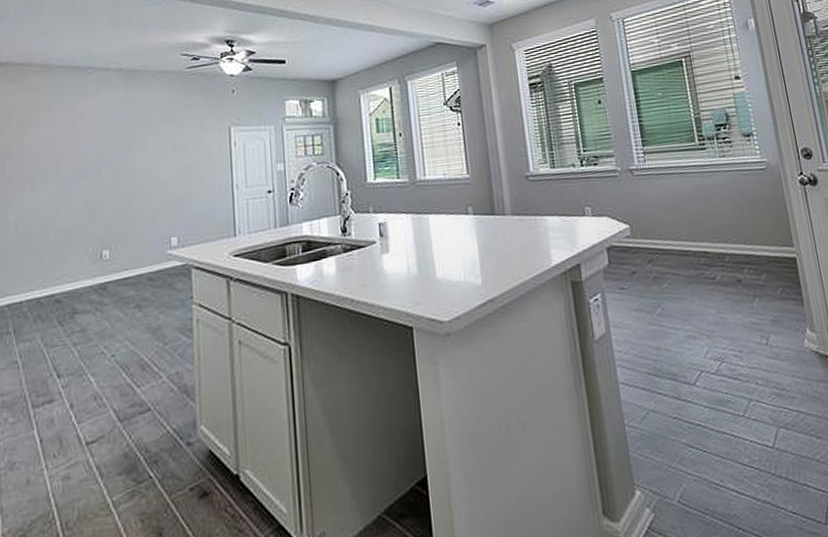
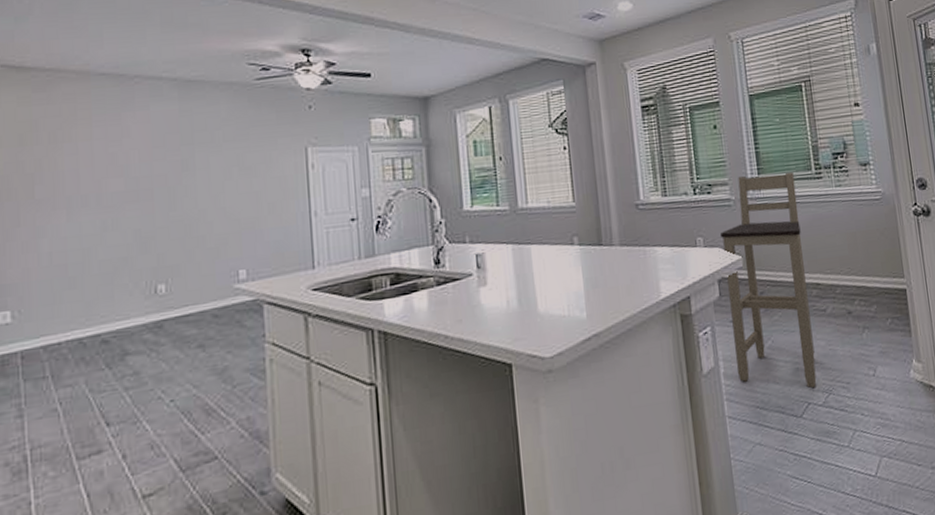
bar stool: none [607,143,708,356] -> present [720,171,817,389]

